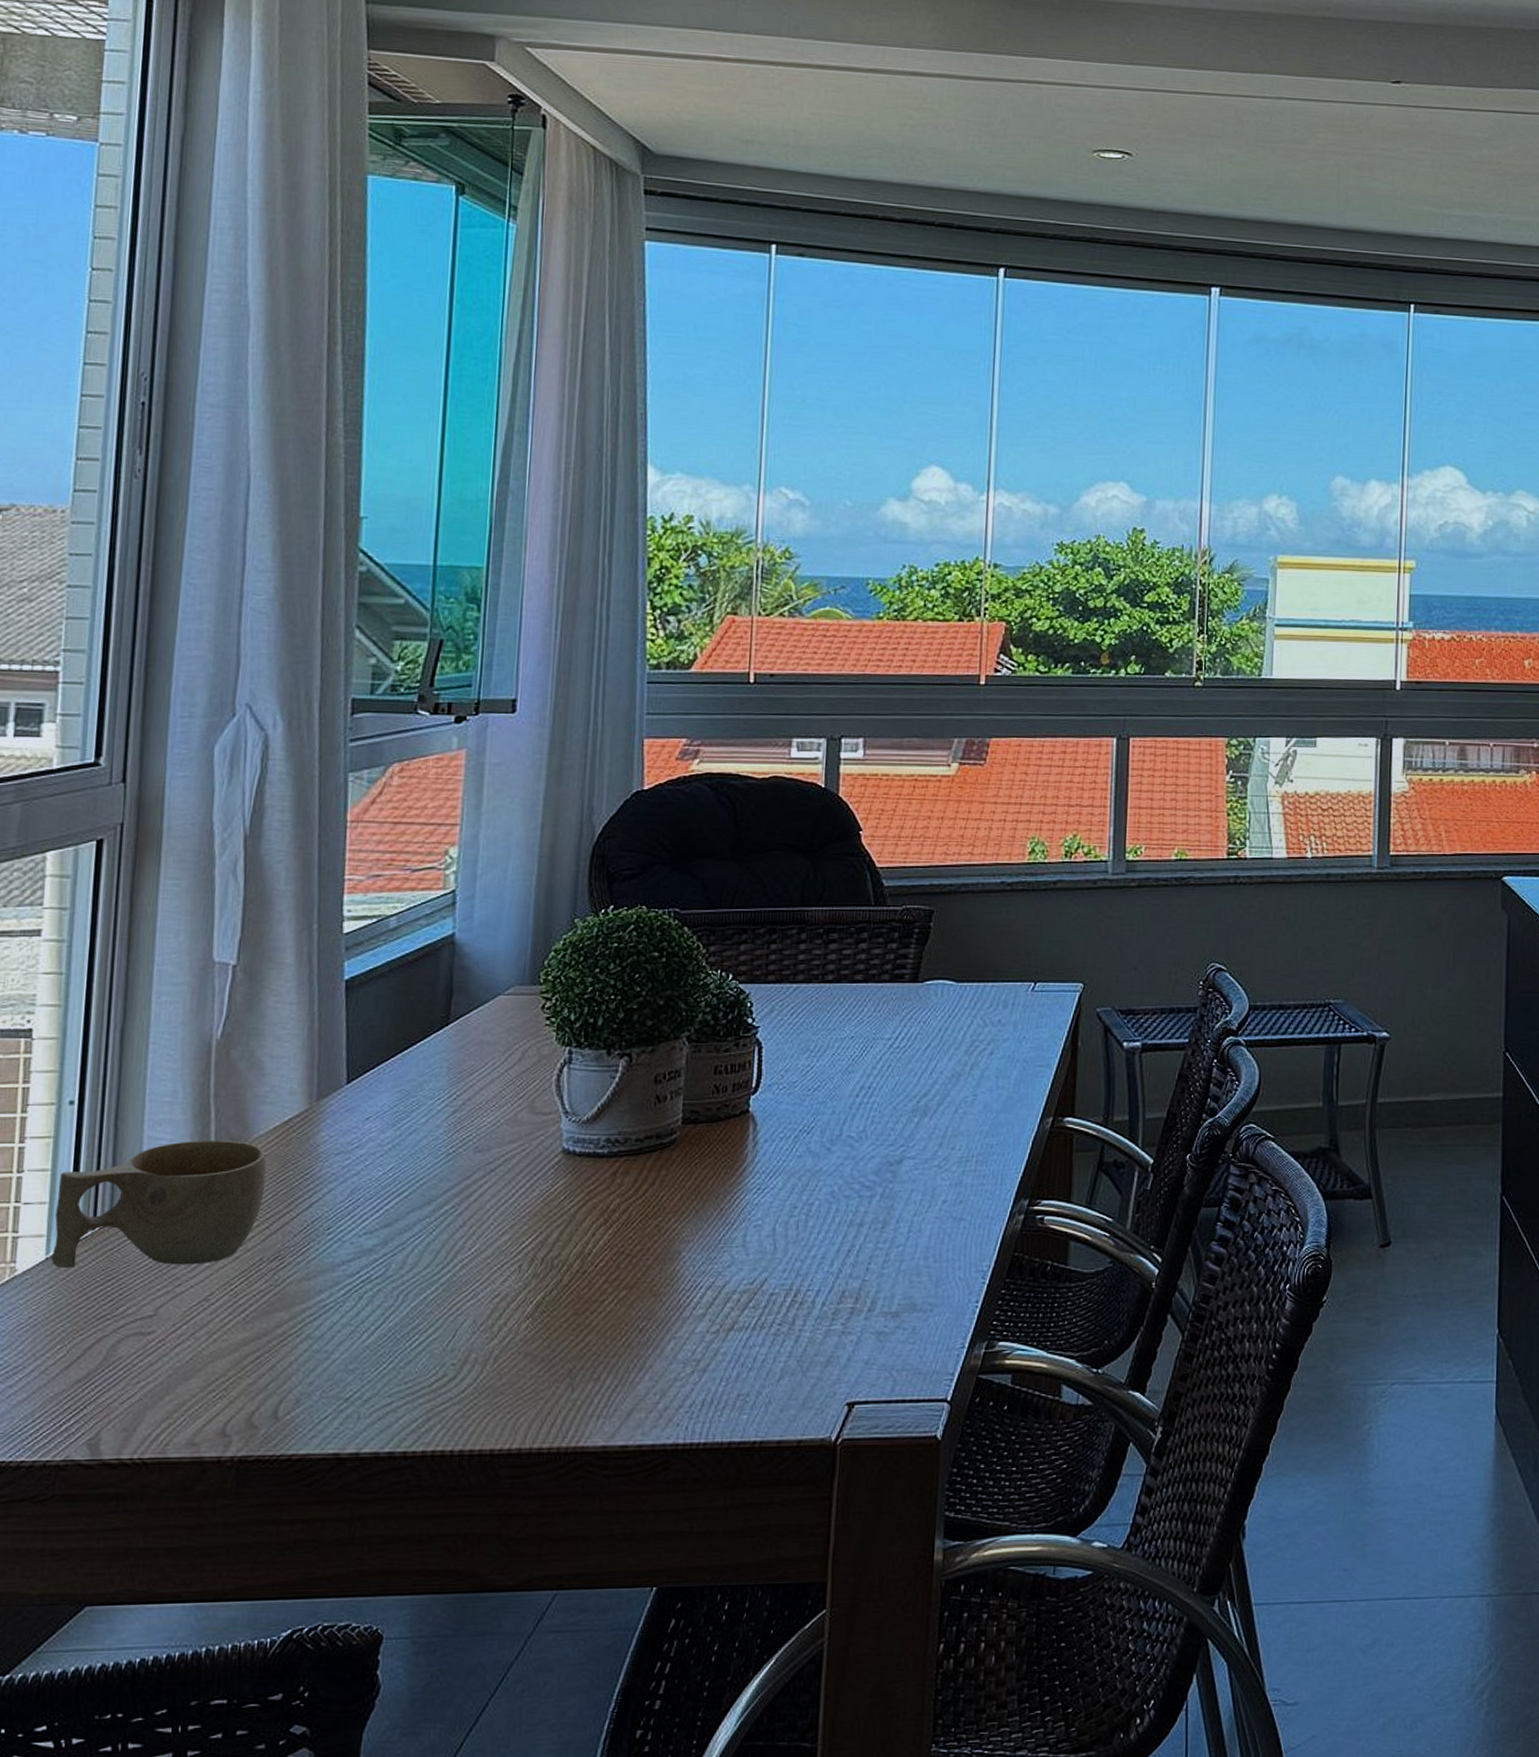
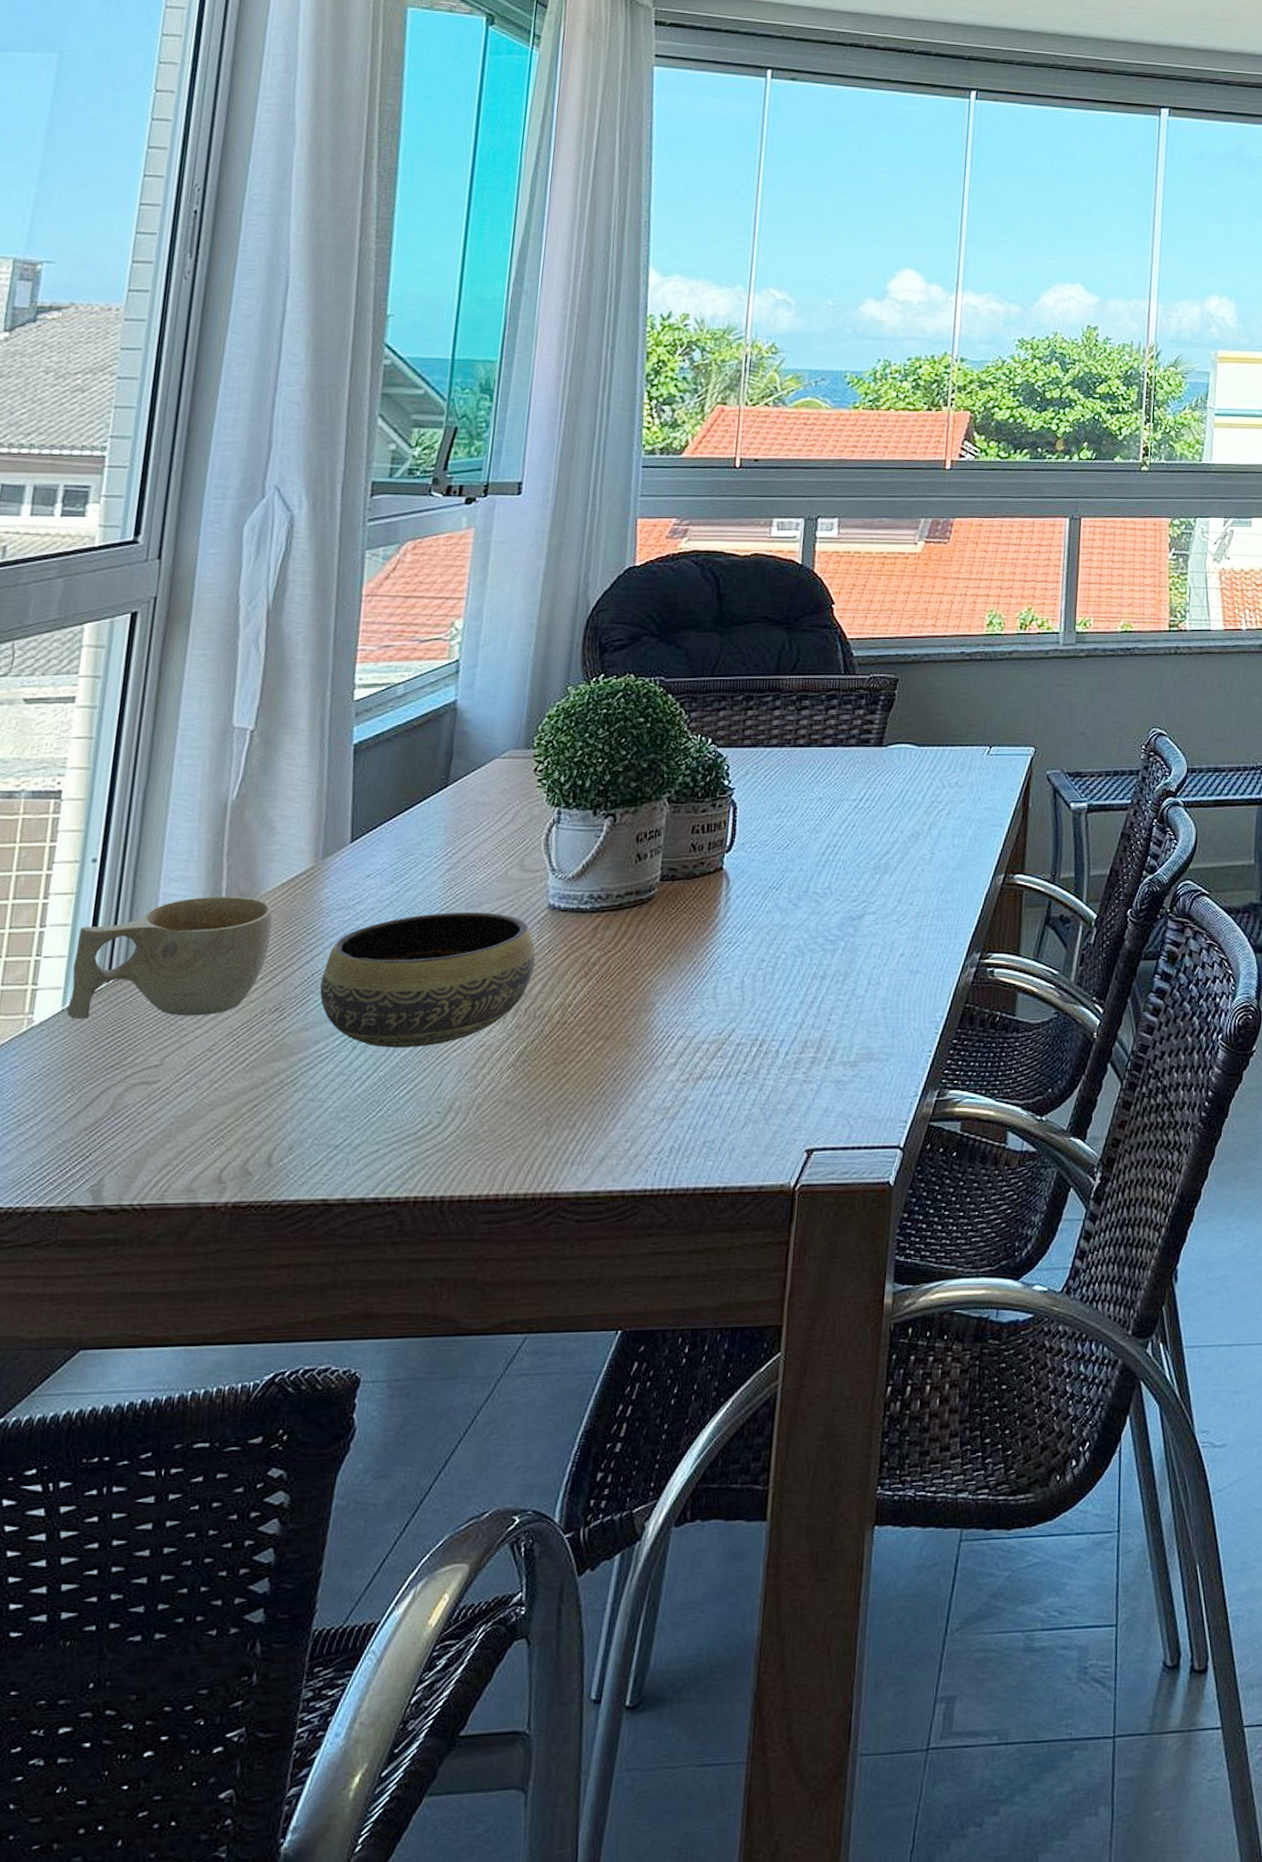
bowl: none [321,1156,551,1298] -> present [320,911,536,1048]

